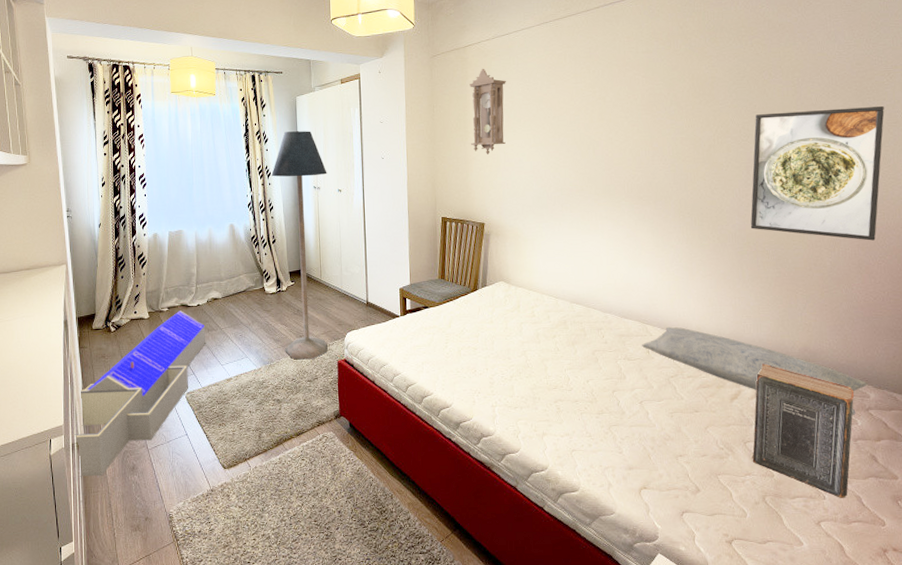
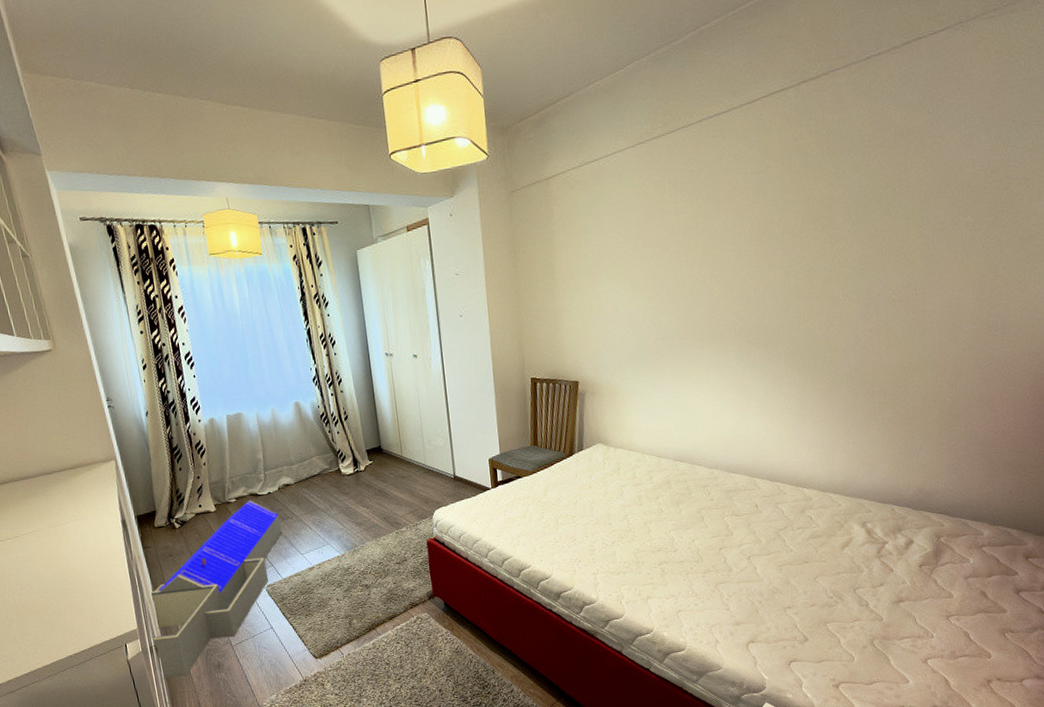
floor lamp: present [271,130,328,360] -> none [335,289,416,542]
pendulum clock: present [469,68,506,154] -> none [555,202,599,304]
pillow: present [642,326,867,415] -> none [750,478,981,554]
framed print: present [750,105,885,241] -> none [867,219,1018,372]
book: present [752,363,855,498] -> none [861,509,968,635]

